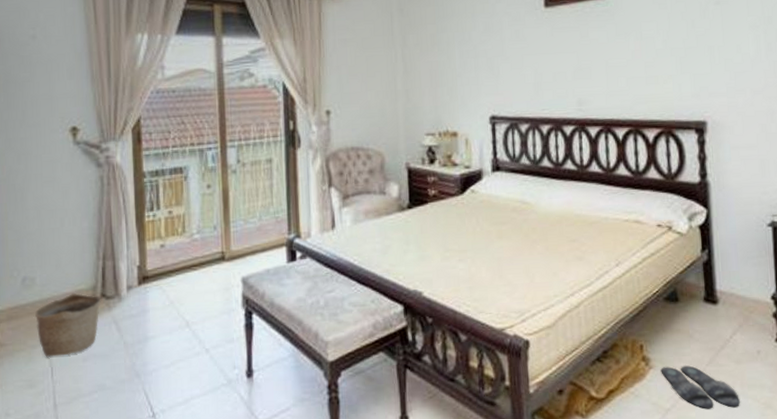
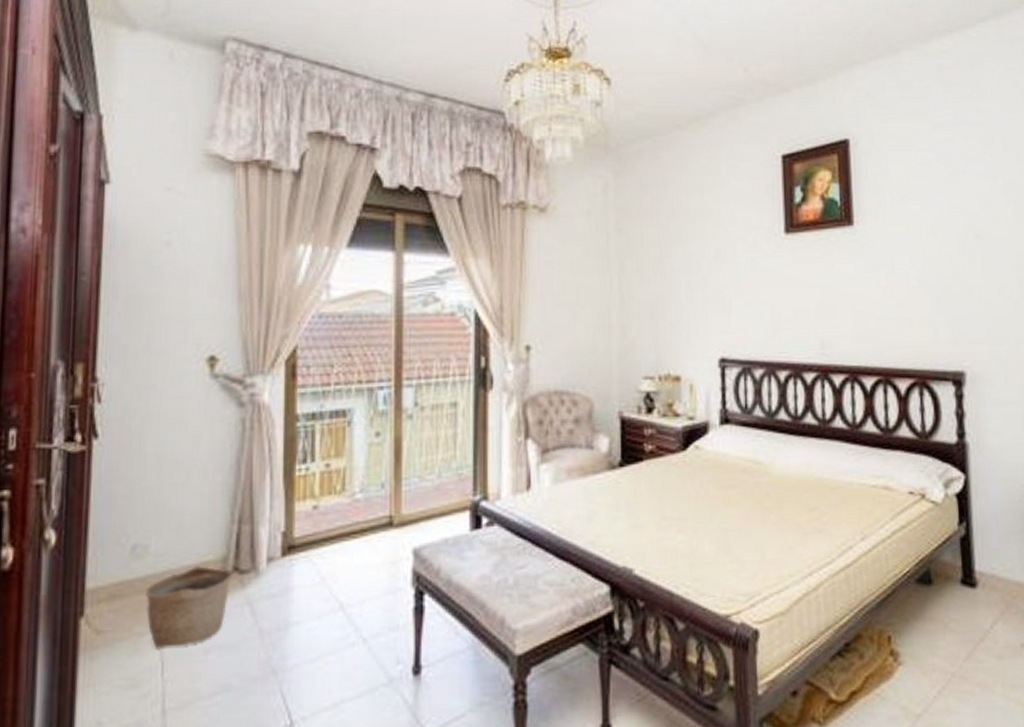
slippers: present [661,365,741,409] -> none [911,661,1002,715]

